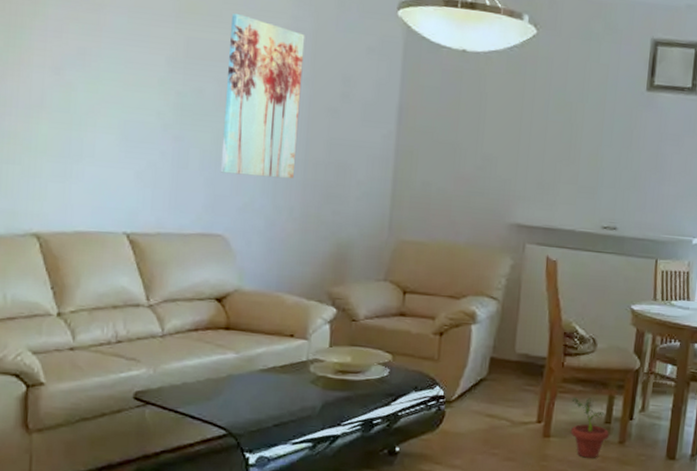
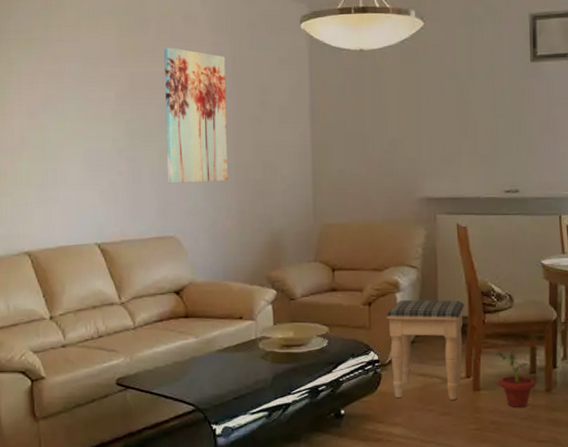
footstool: none [456,332,545,445] -> present [386,299,465,400]

